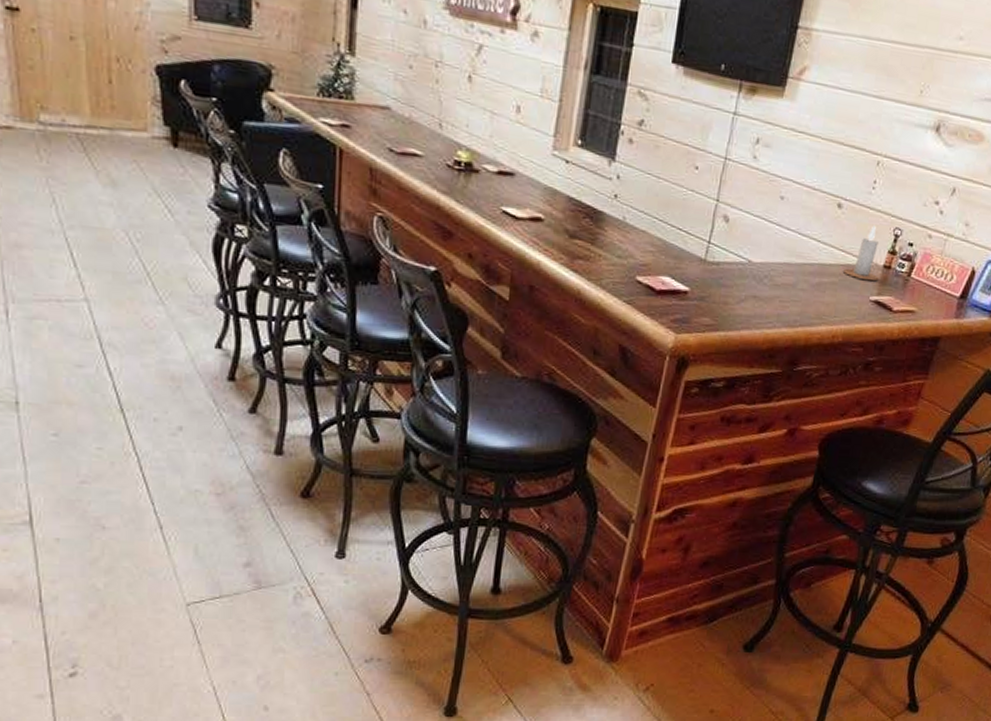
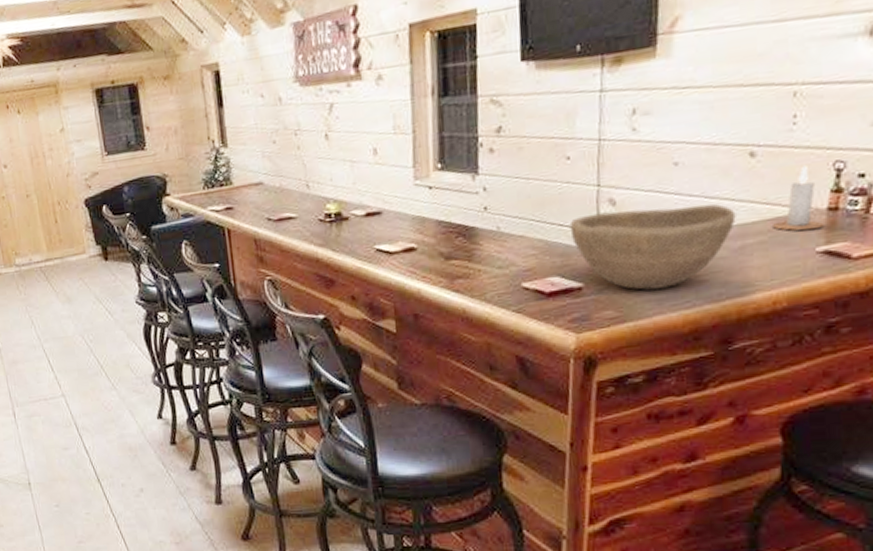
bowl: none [686,225,819,307] -> present [569,204,736,290]

